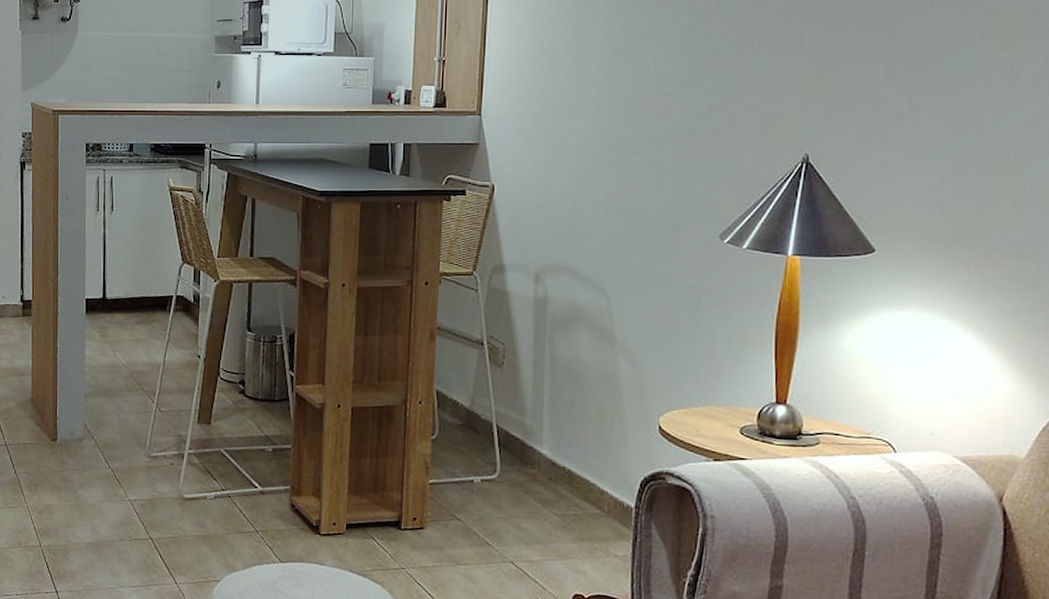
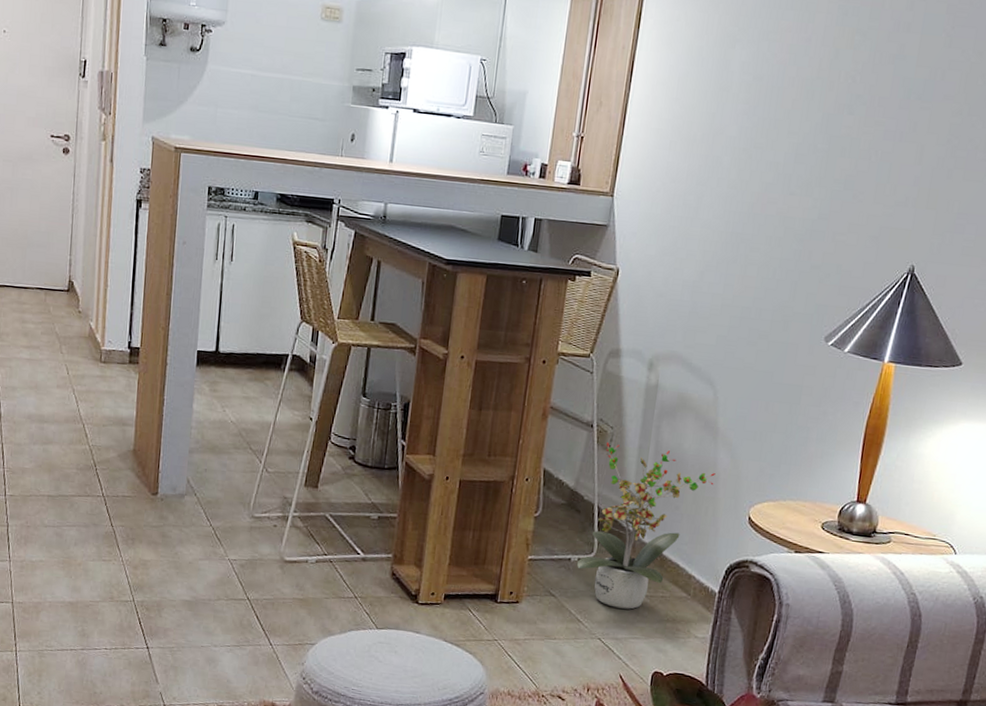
potted plant: none [481,359,618,530] -> present [577,442,715,610]

